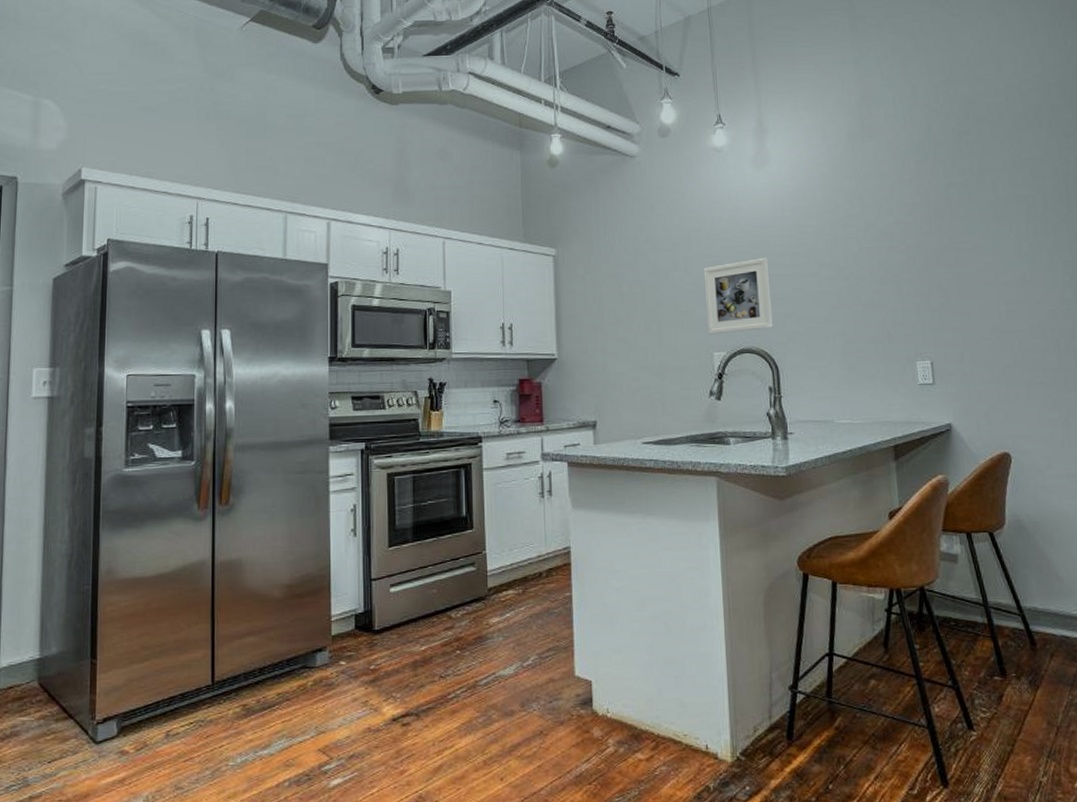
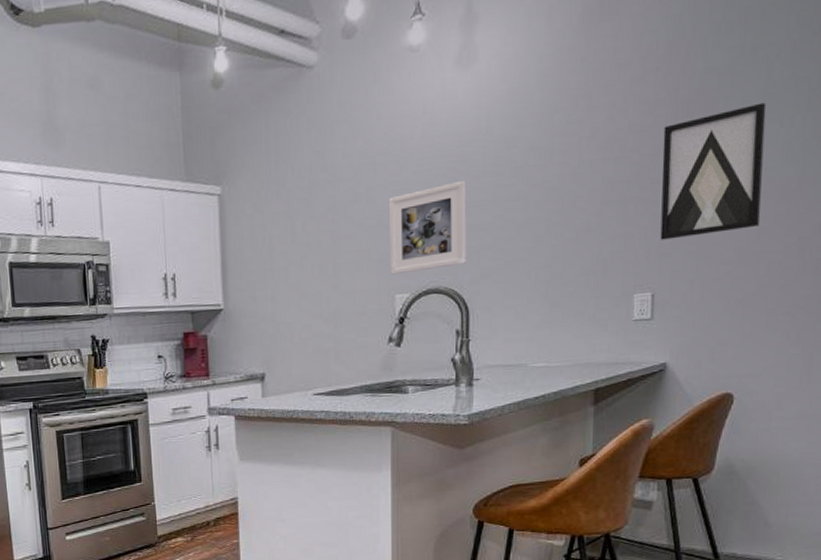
wall art: none [922,212,1008,317] -> present [660,102,767,240]

